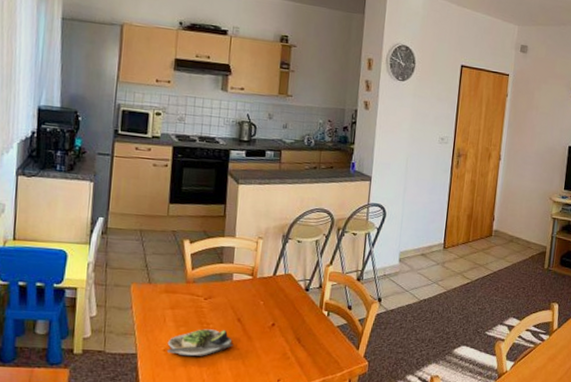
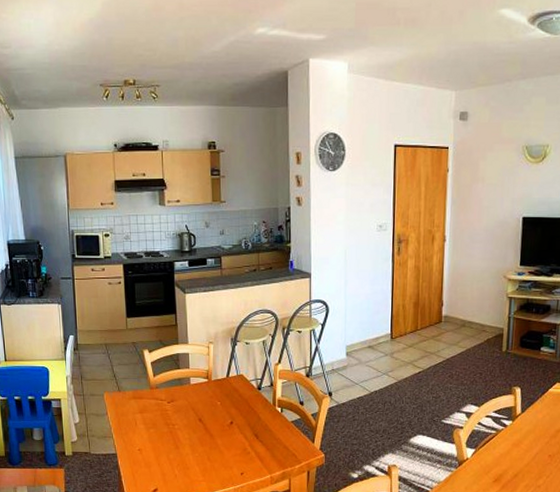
salad plate: present [166,329,233,357] -> none [141,429,198,455]

